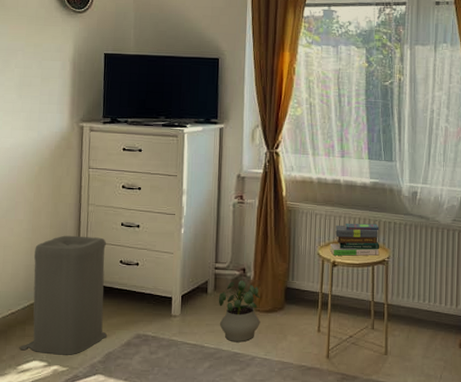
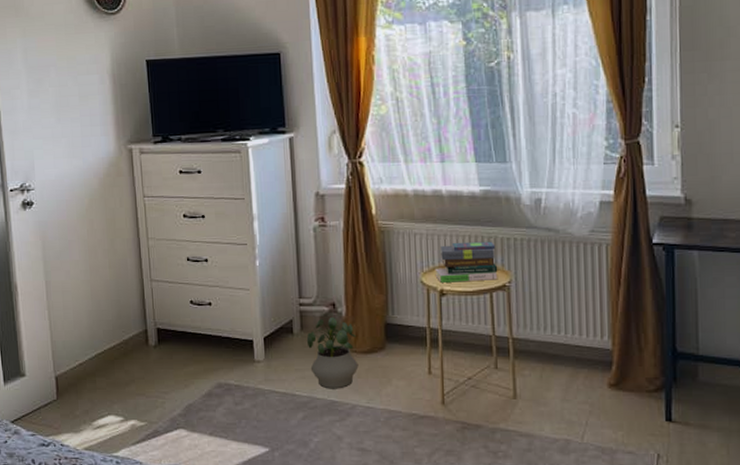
laundry basket: present [19,235,107,355] -> none [91,275,185,409]

